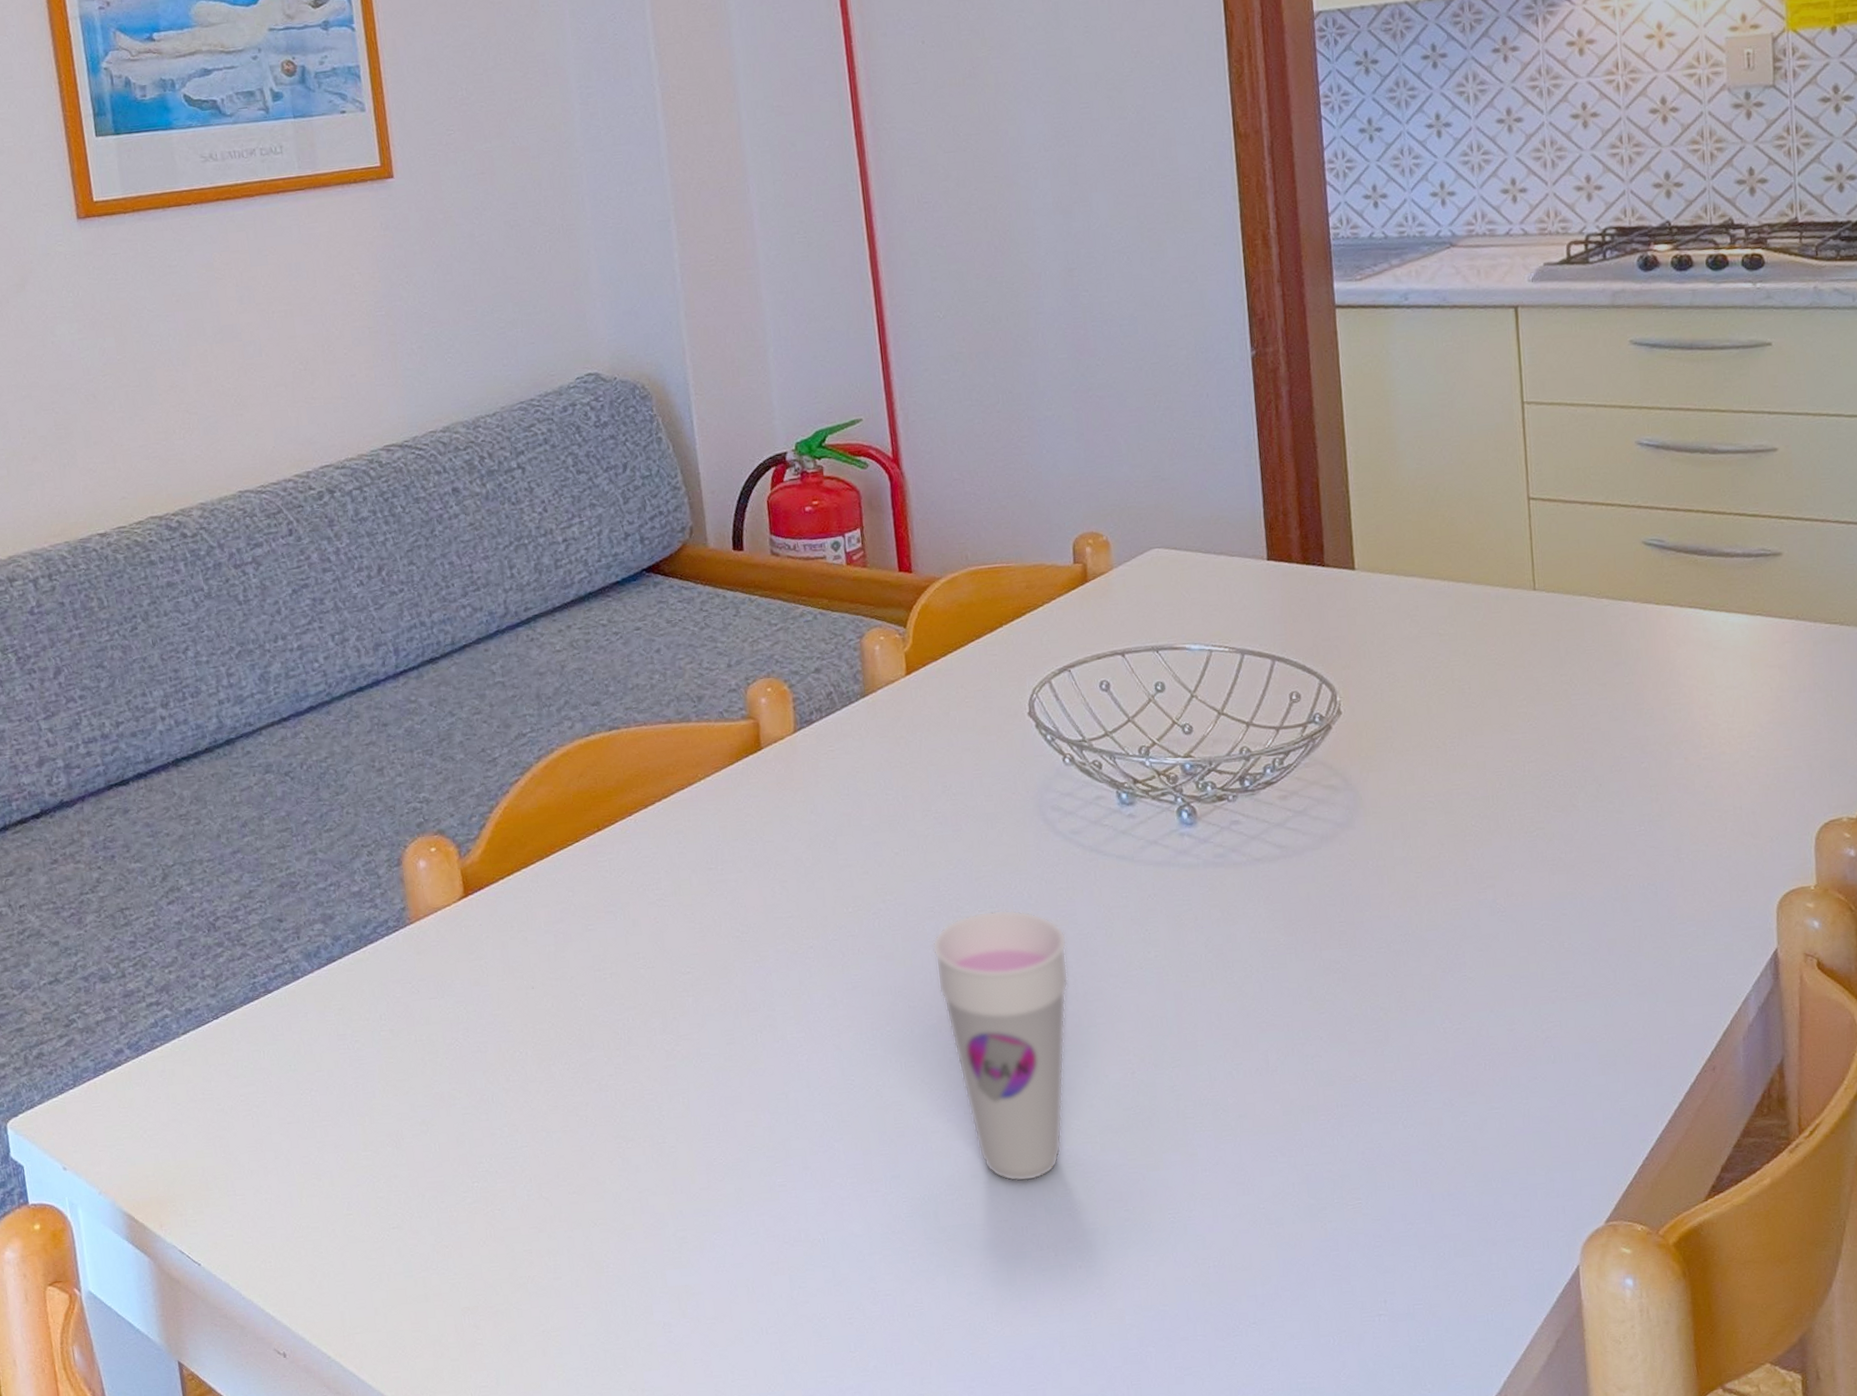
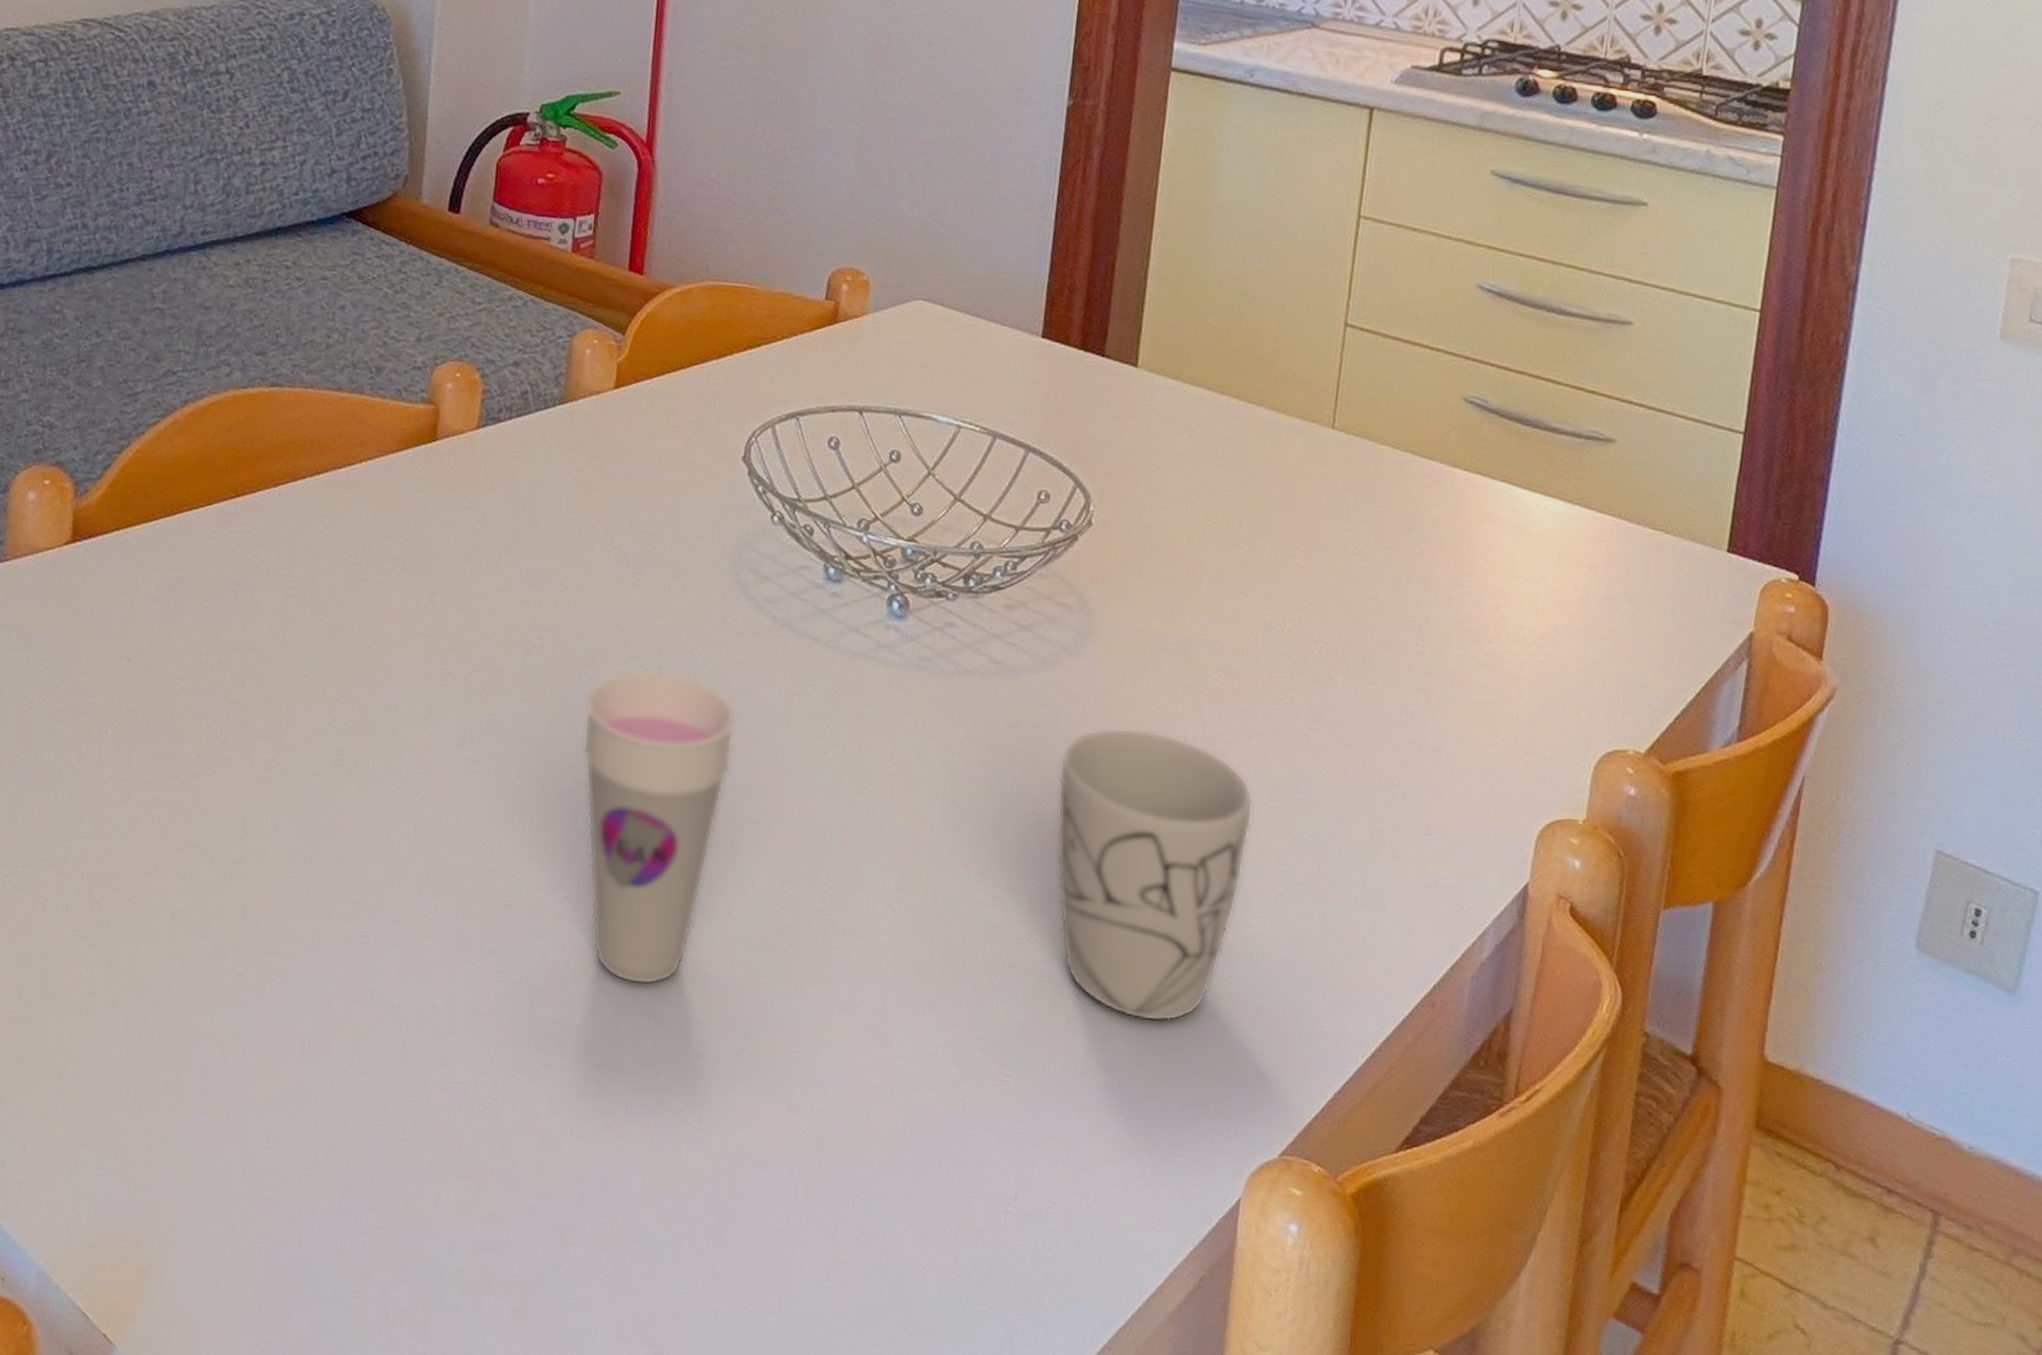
mug: none [1352,880,1528,1130] -> present [1056,727,1254,1022]

